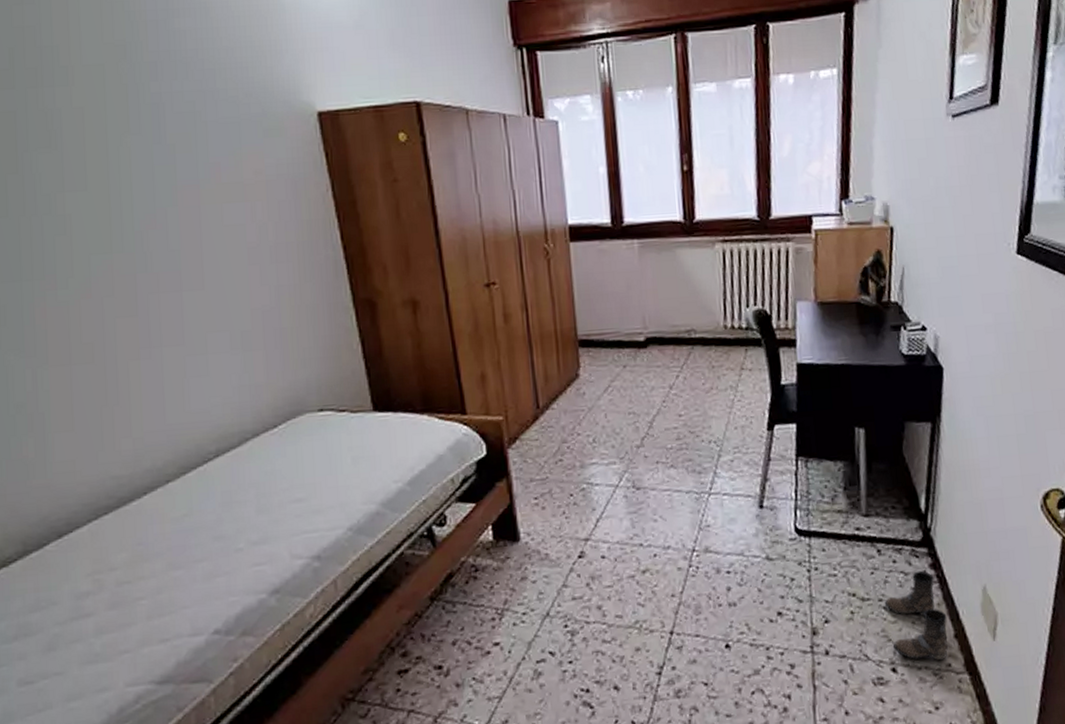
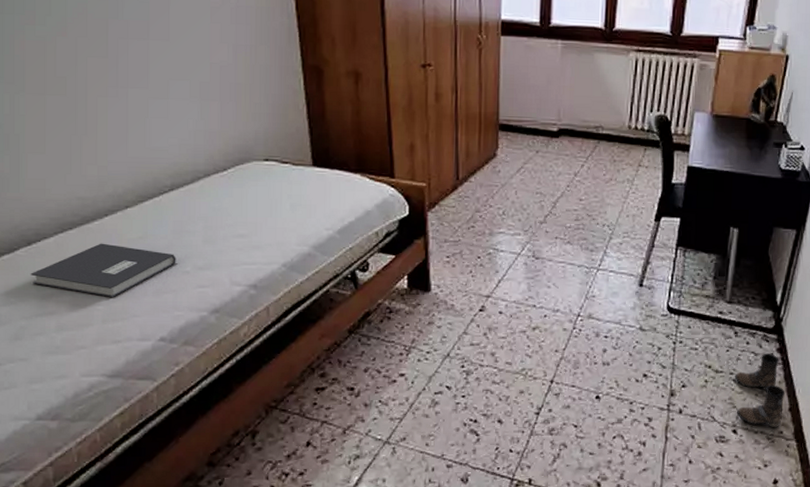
book: none [62,526,227,590] -> present [30,243,176,298]

